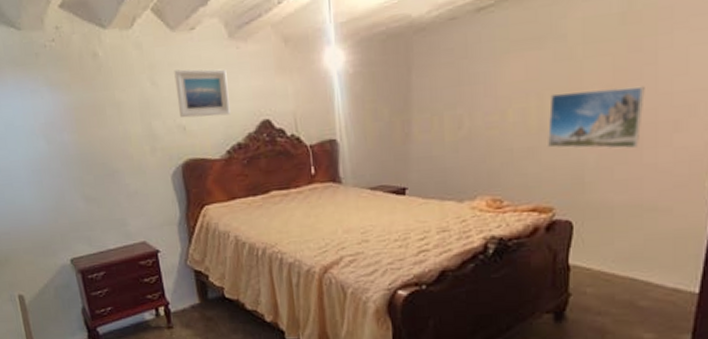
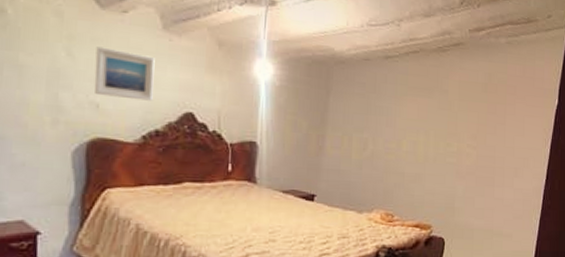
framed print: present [548,86,645,149] -> none [431,134,497,184]

